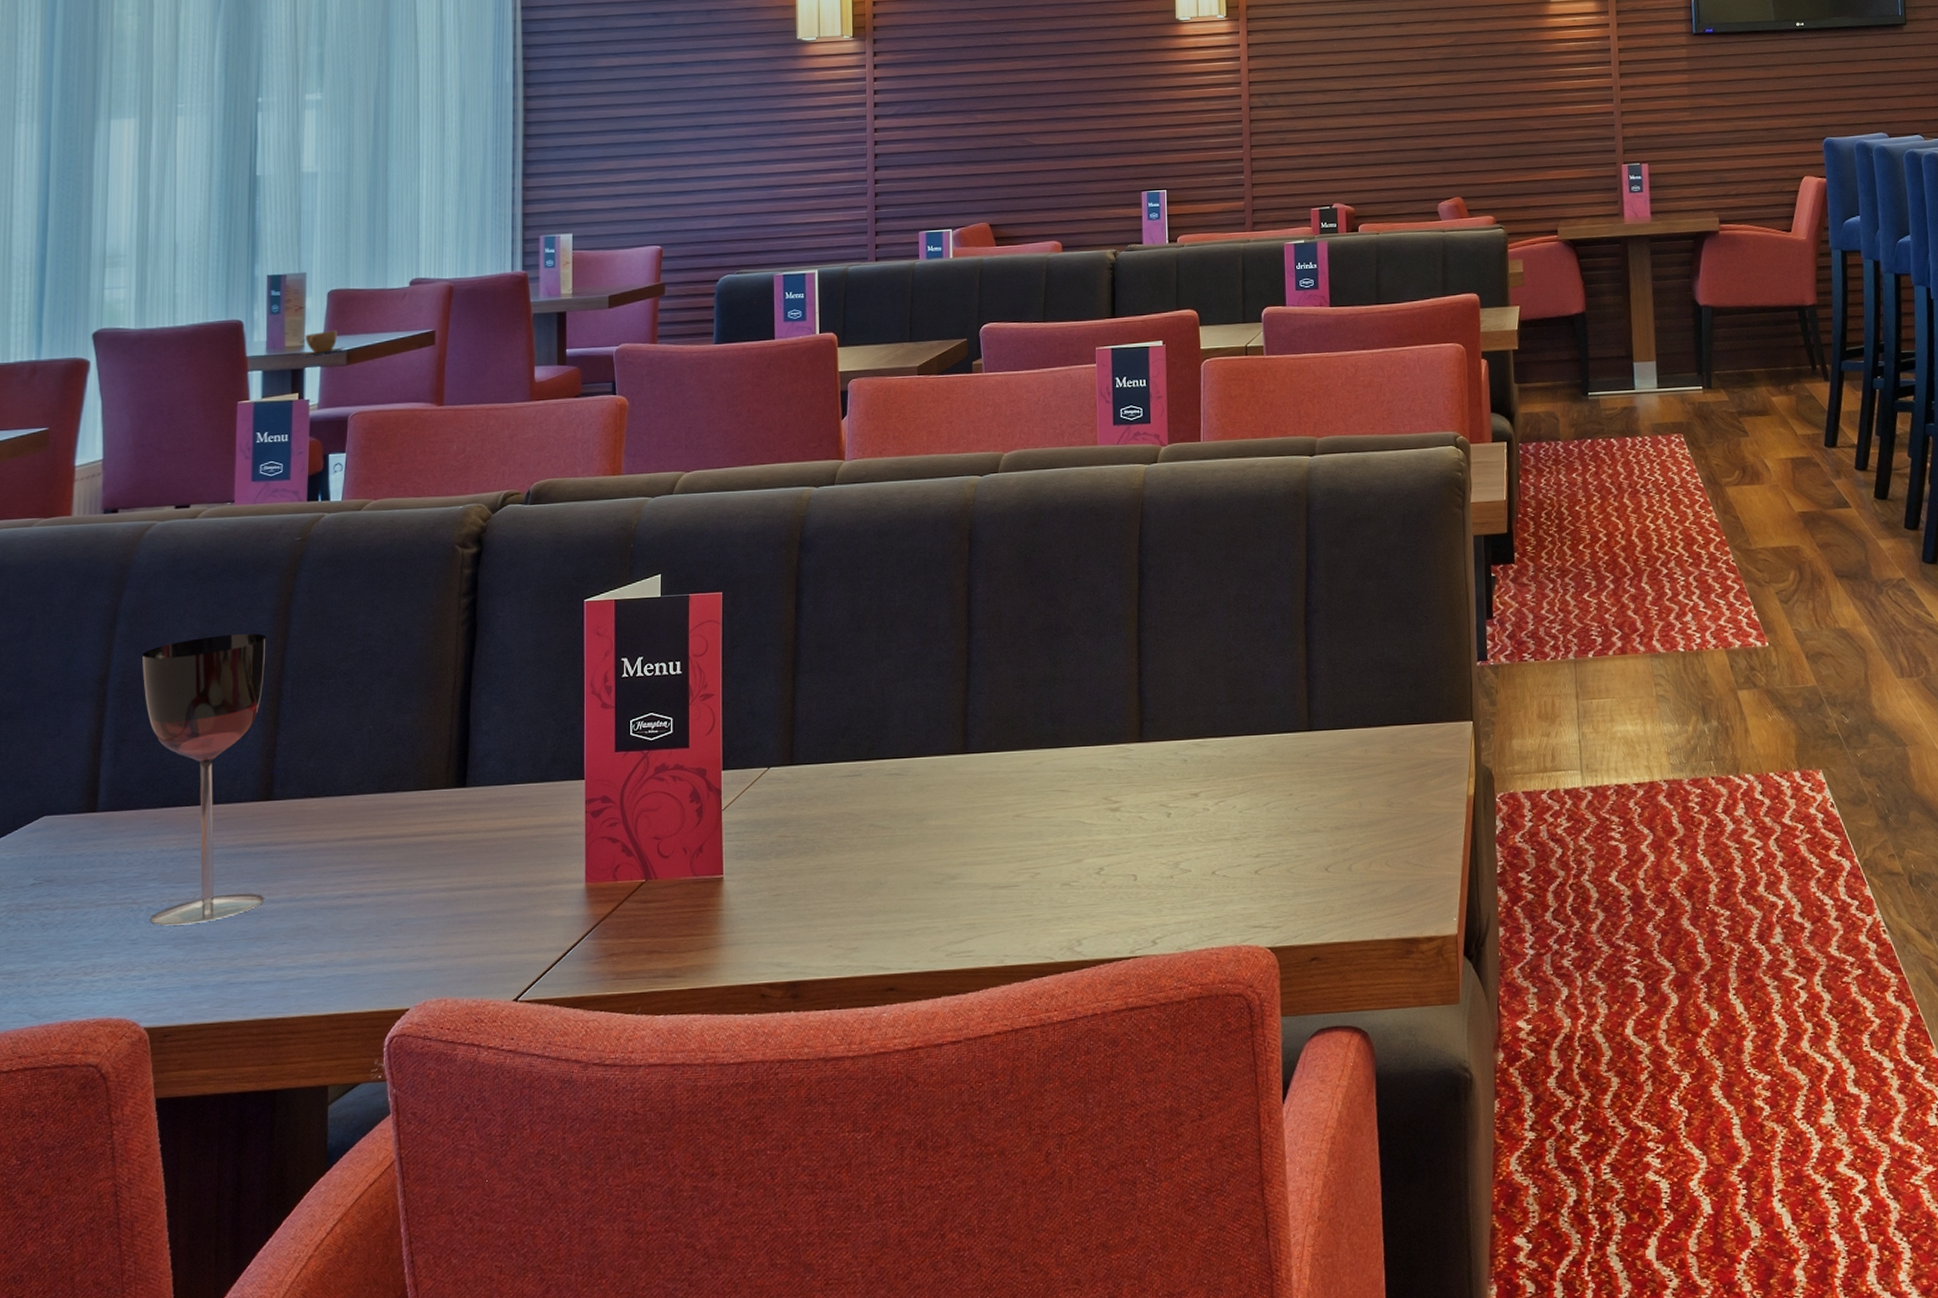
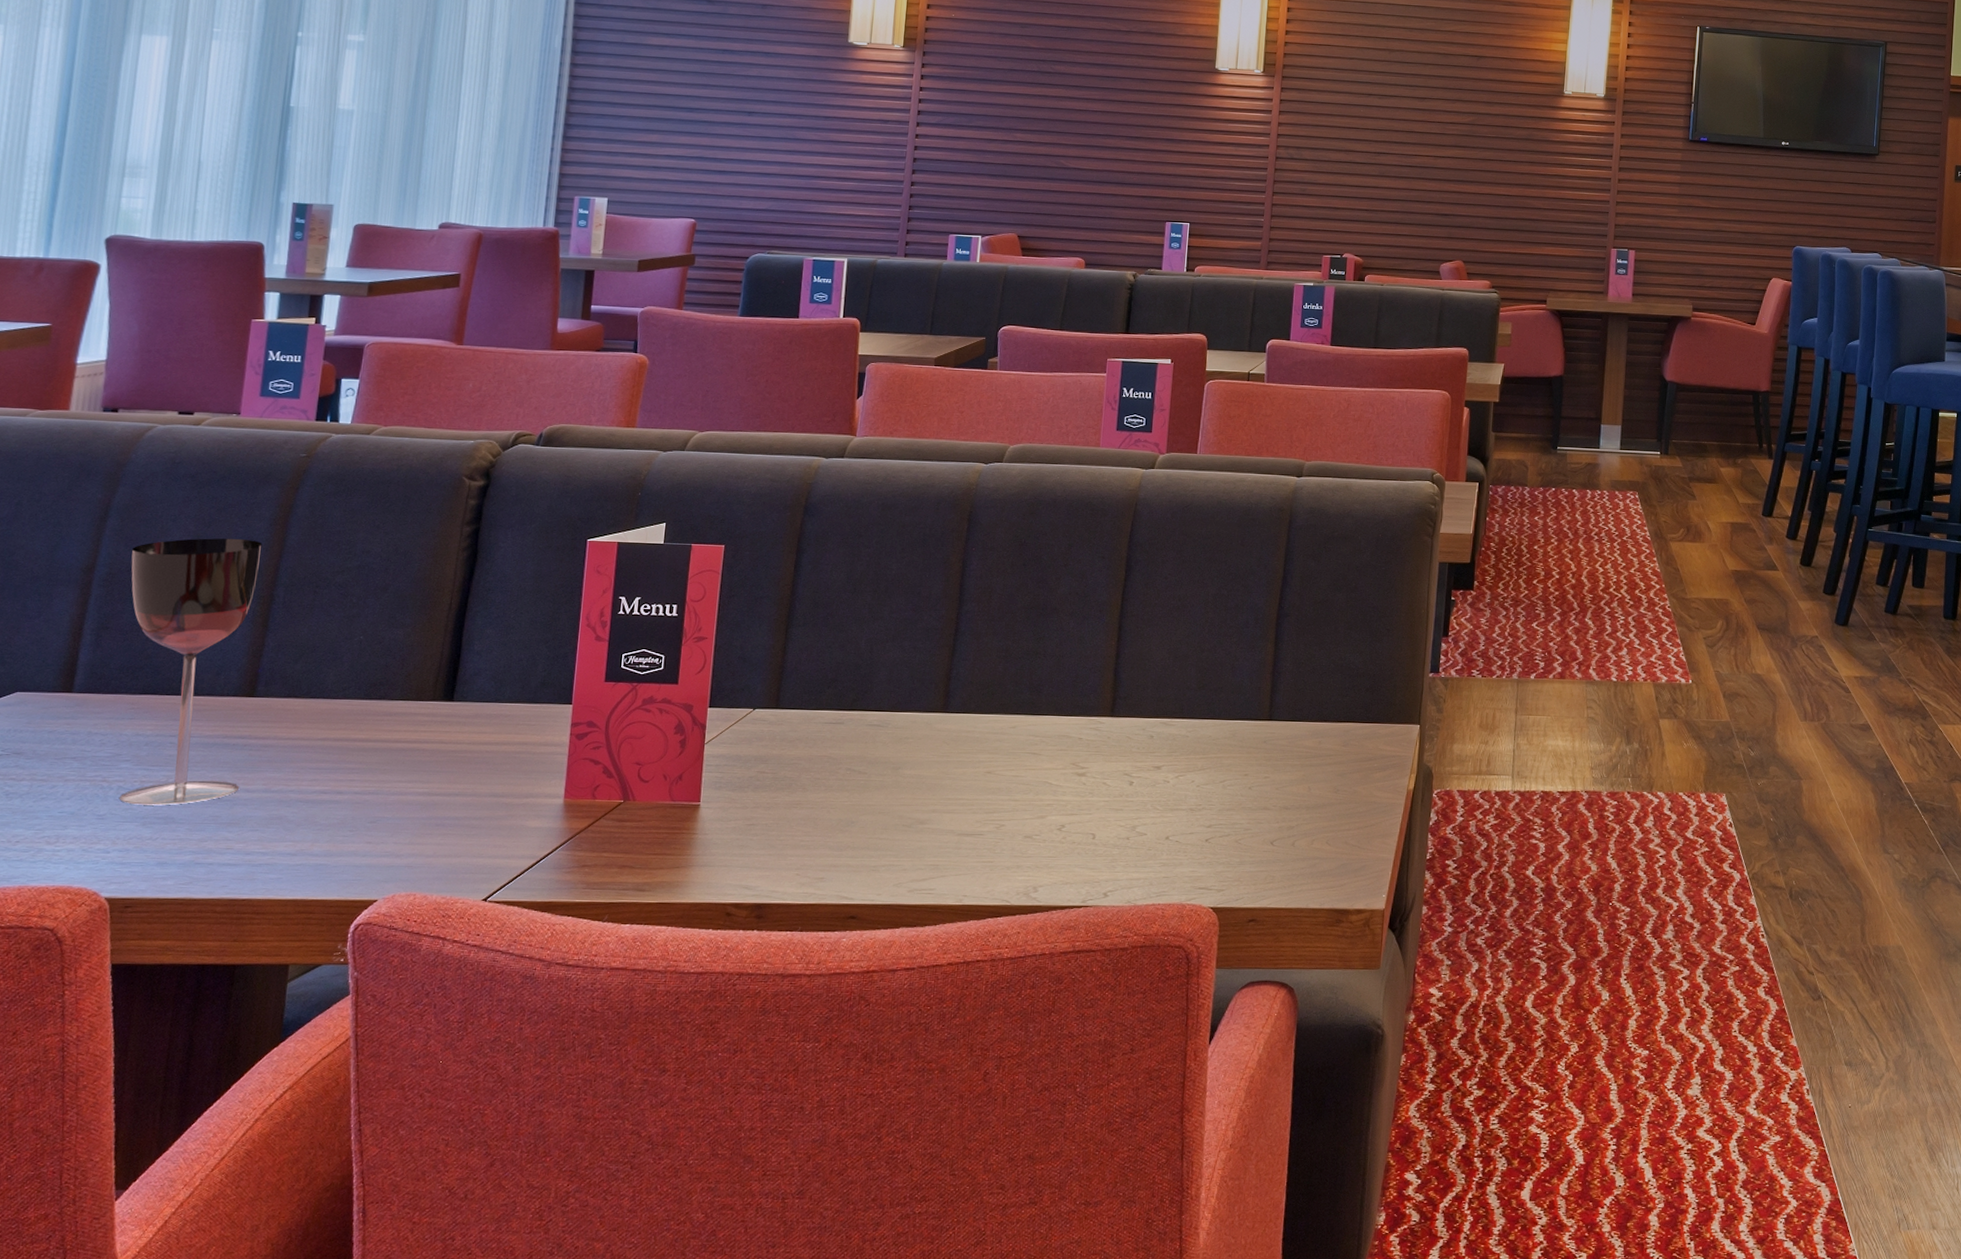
teacup: present [302,330,346,356] -> none [322,262,368,285]

